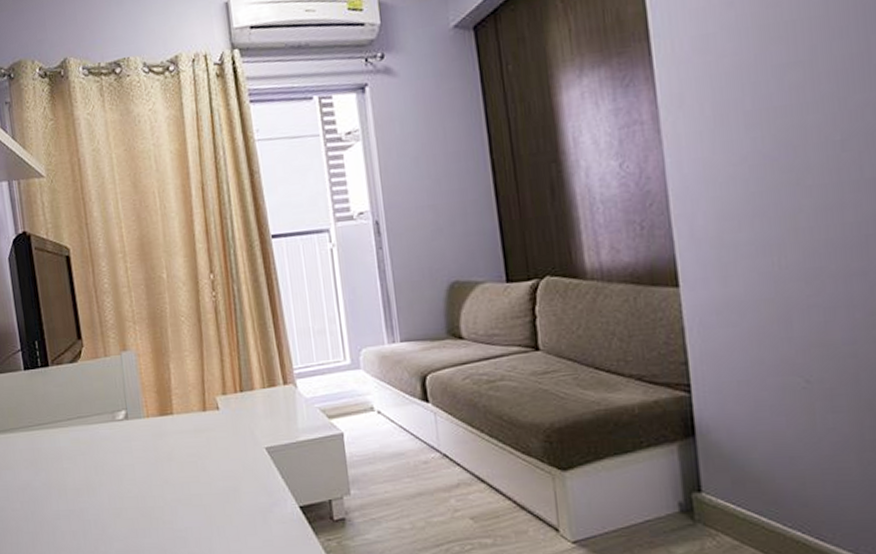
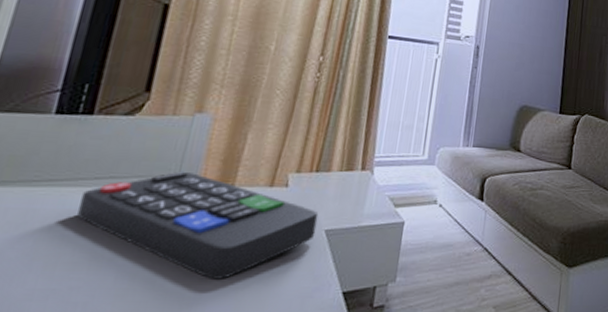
remote control: none [64,405,257,498] -> present [77,171,319,279]

